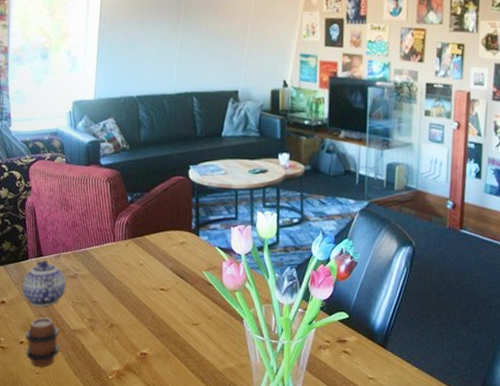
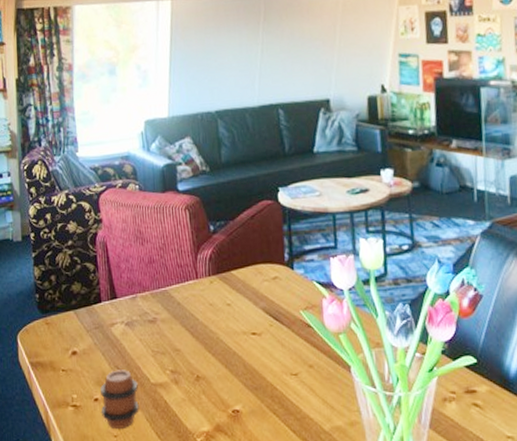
teapot: present [22,260,66,307] -> none [95,302,144,358]

